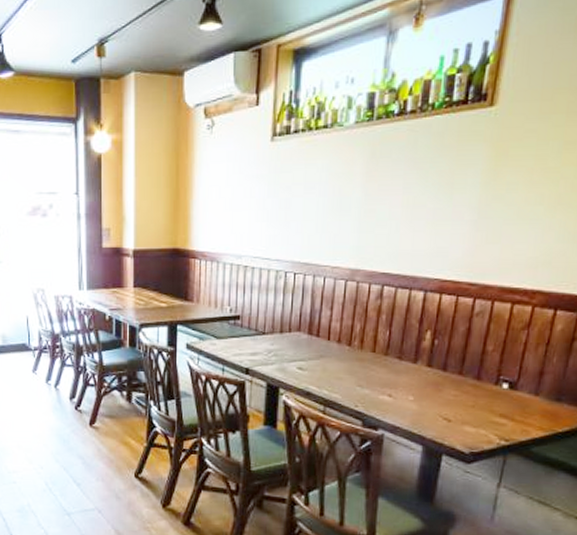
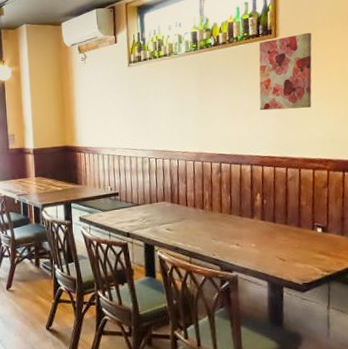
wall art: none [450,100,548,216] -> present [259,32,312,111]

